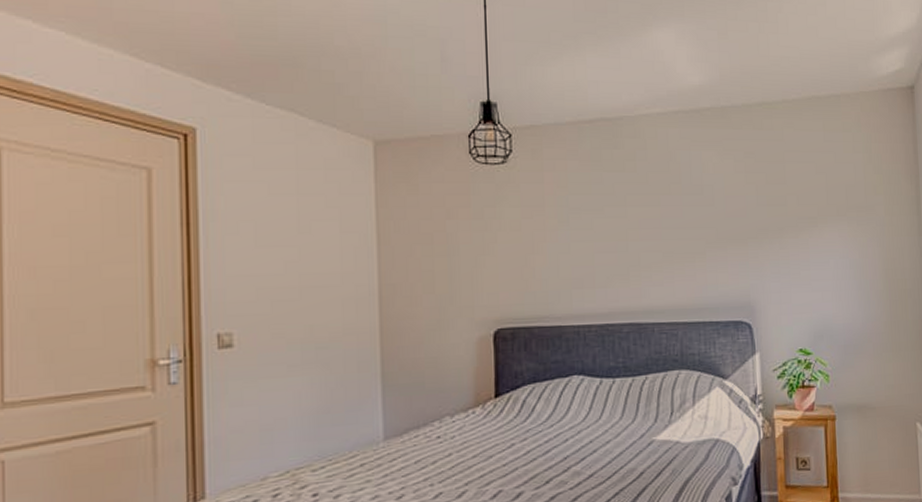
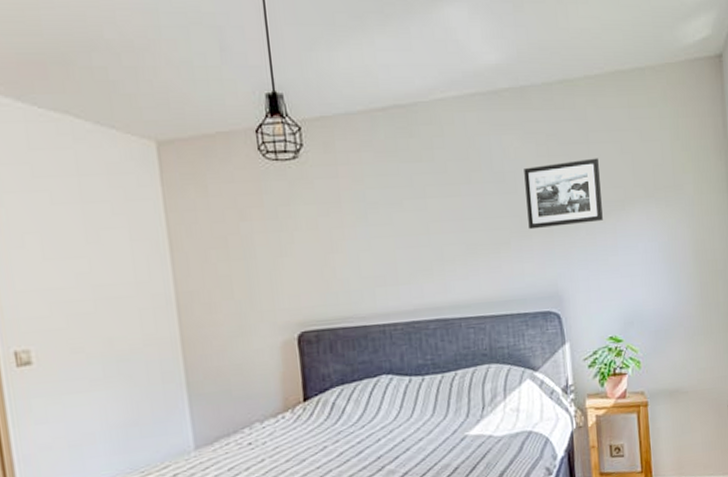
picture frame: none [722,176,796,241] -> present [524,158,603,230]

